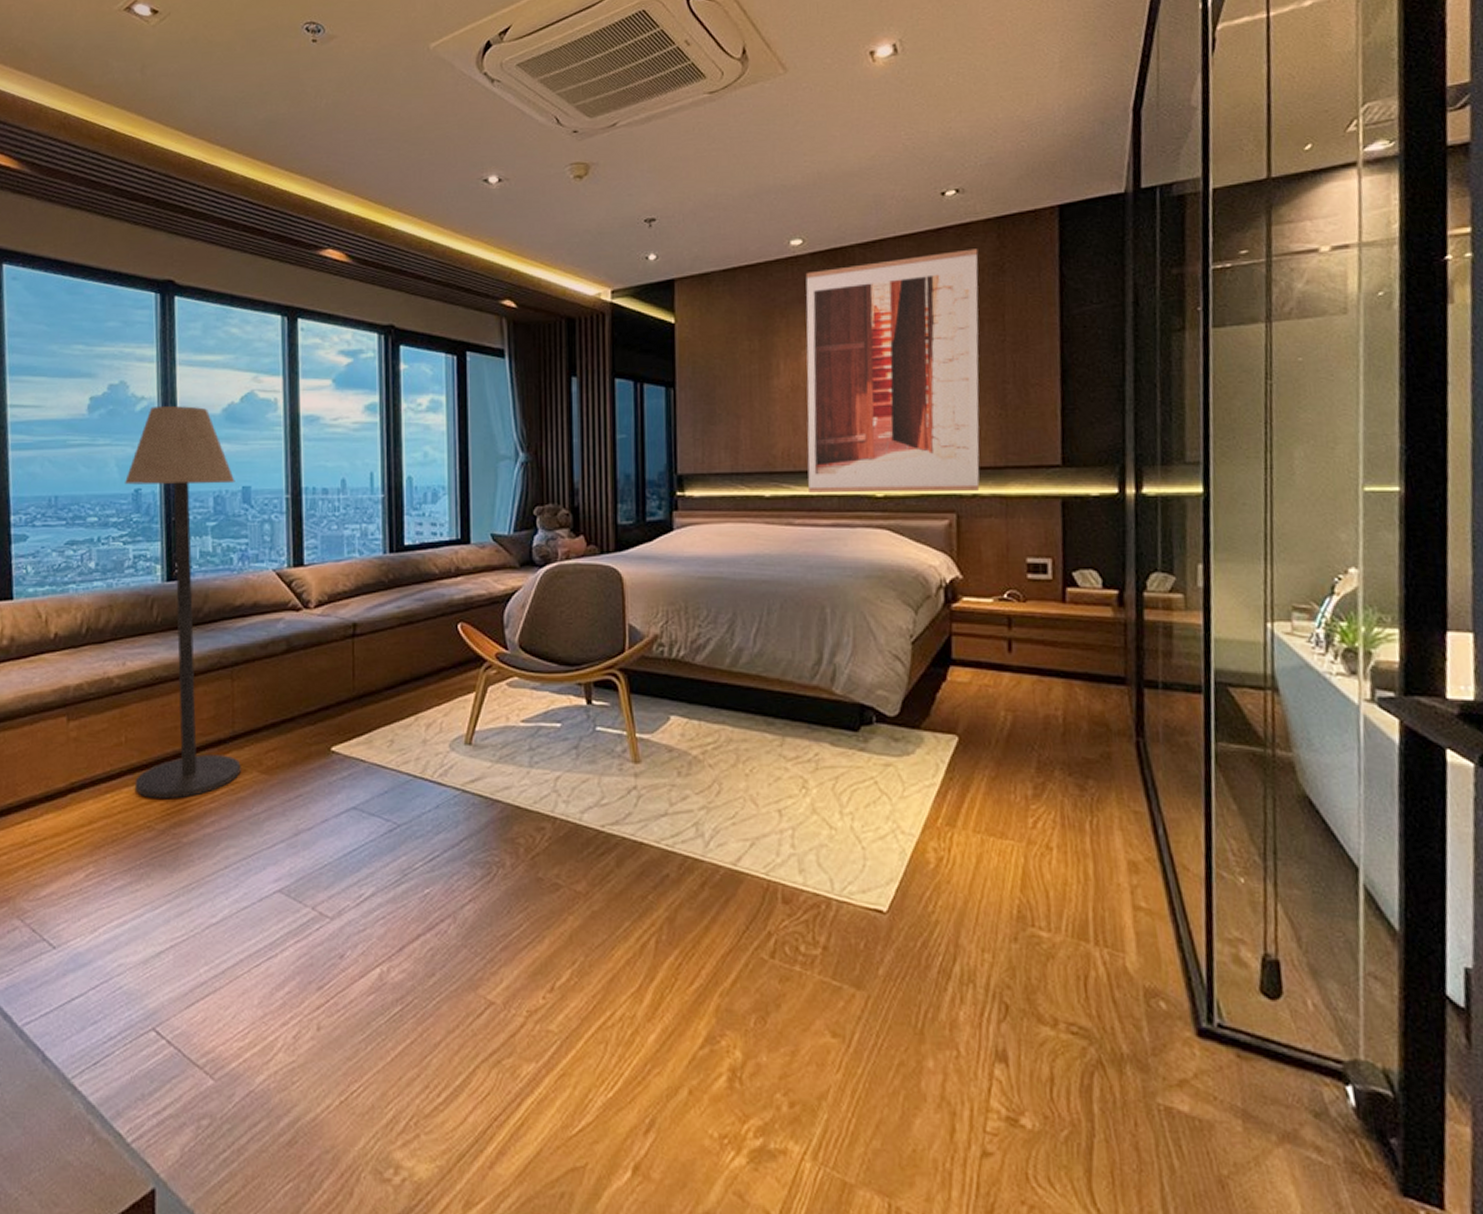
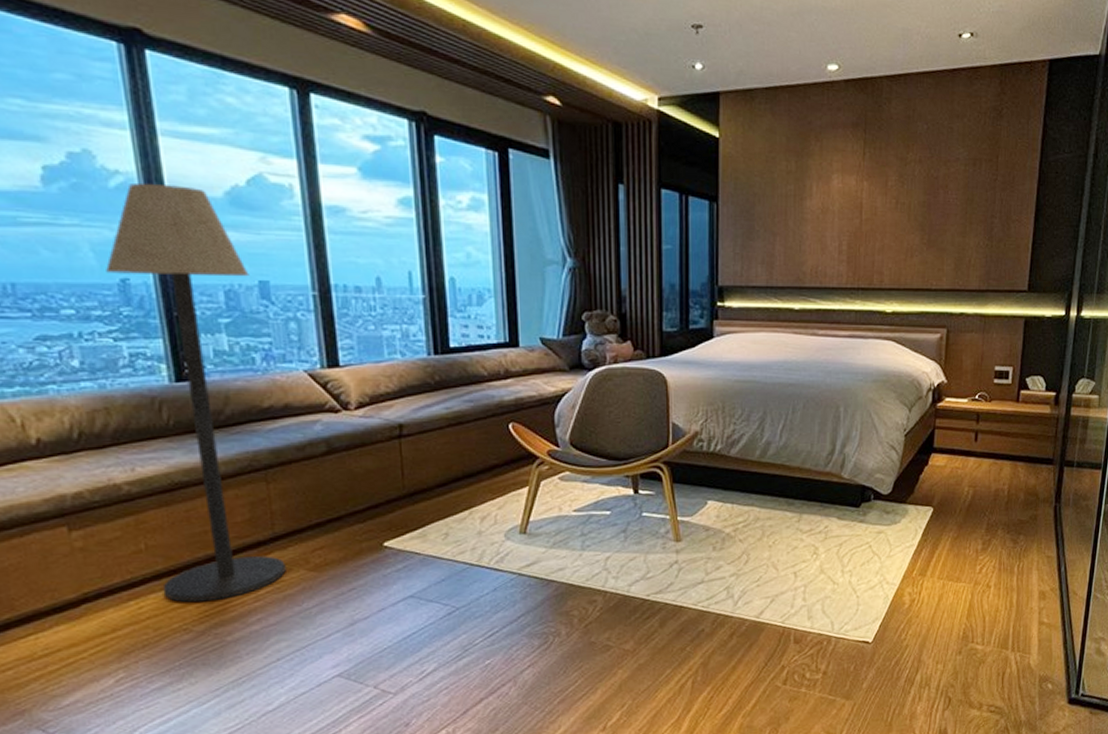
wall art: present [805,249,980,493] -> none [832,92,984,311]

